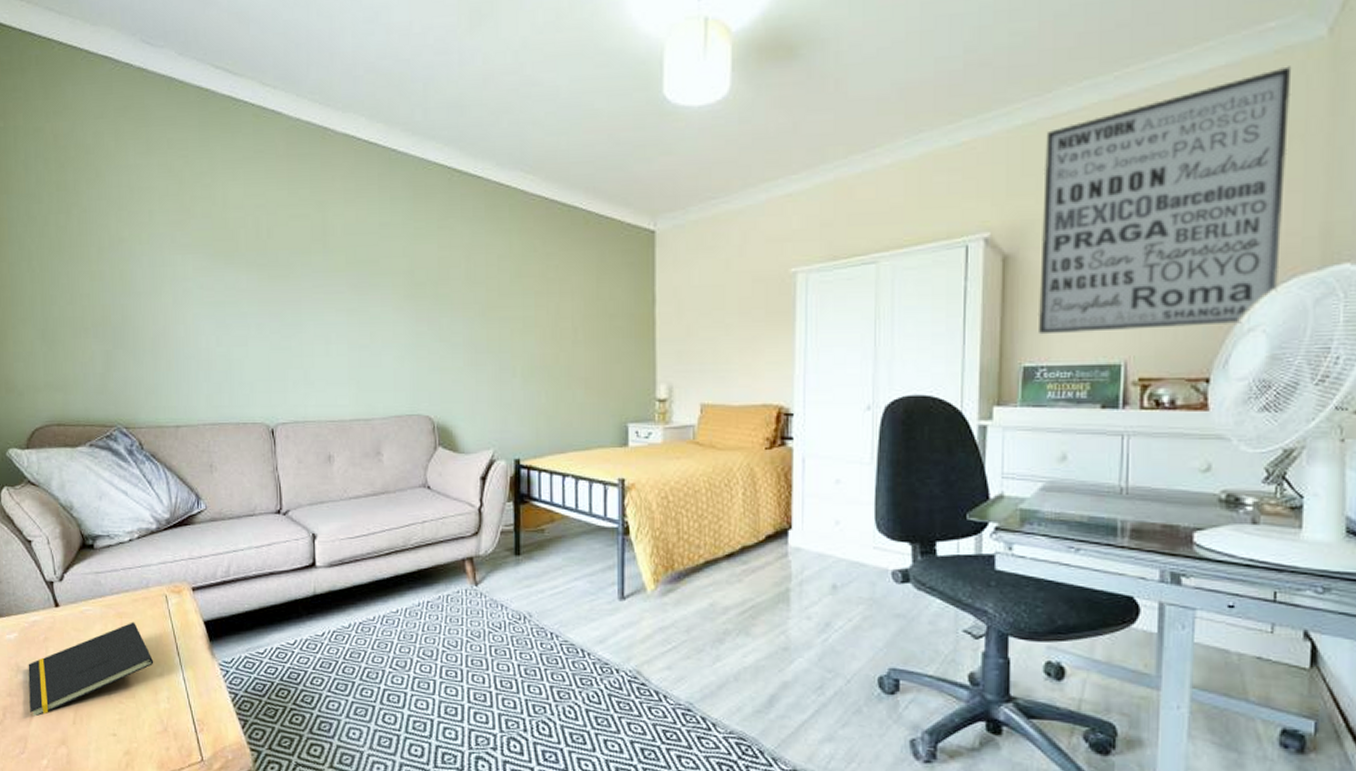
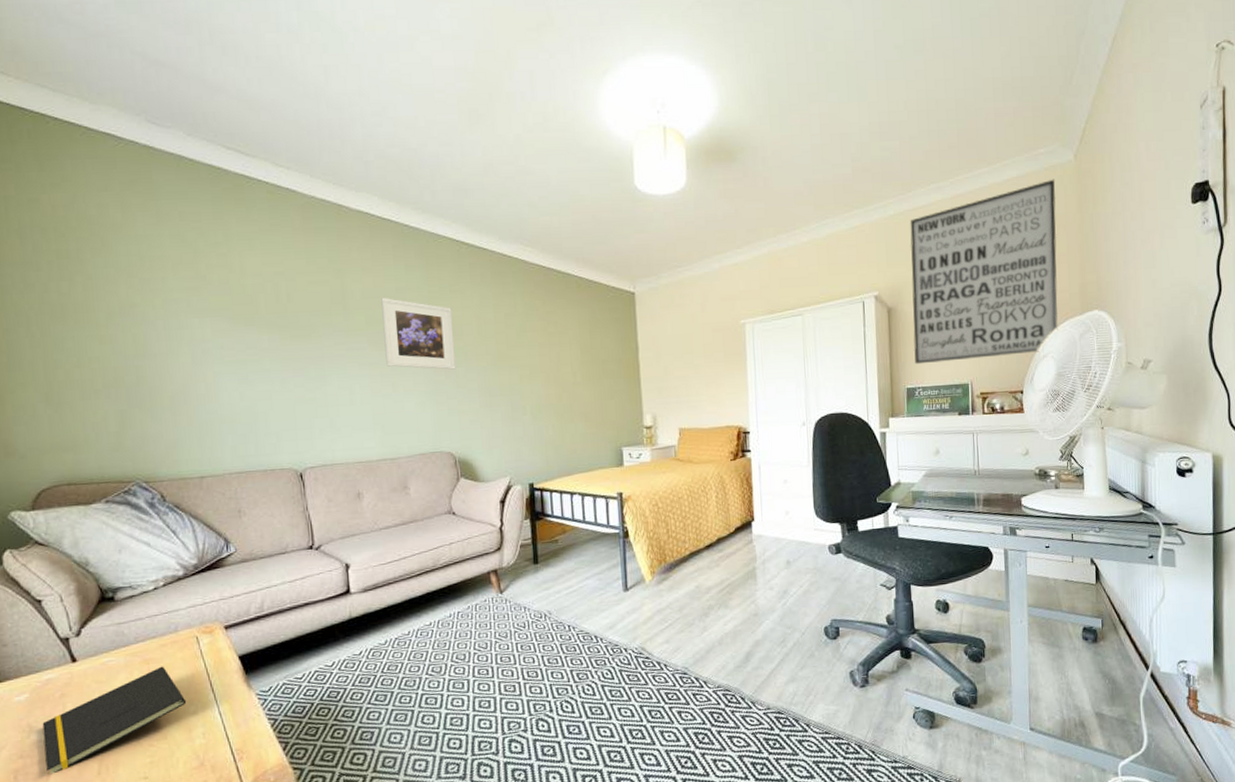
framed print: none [363,233,440,320] -> present [381,297,456,370]

